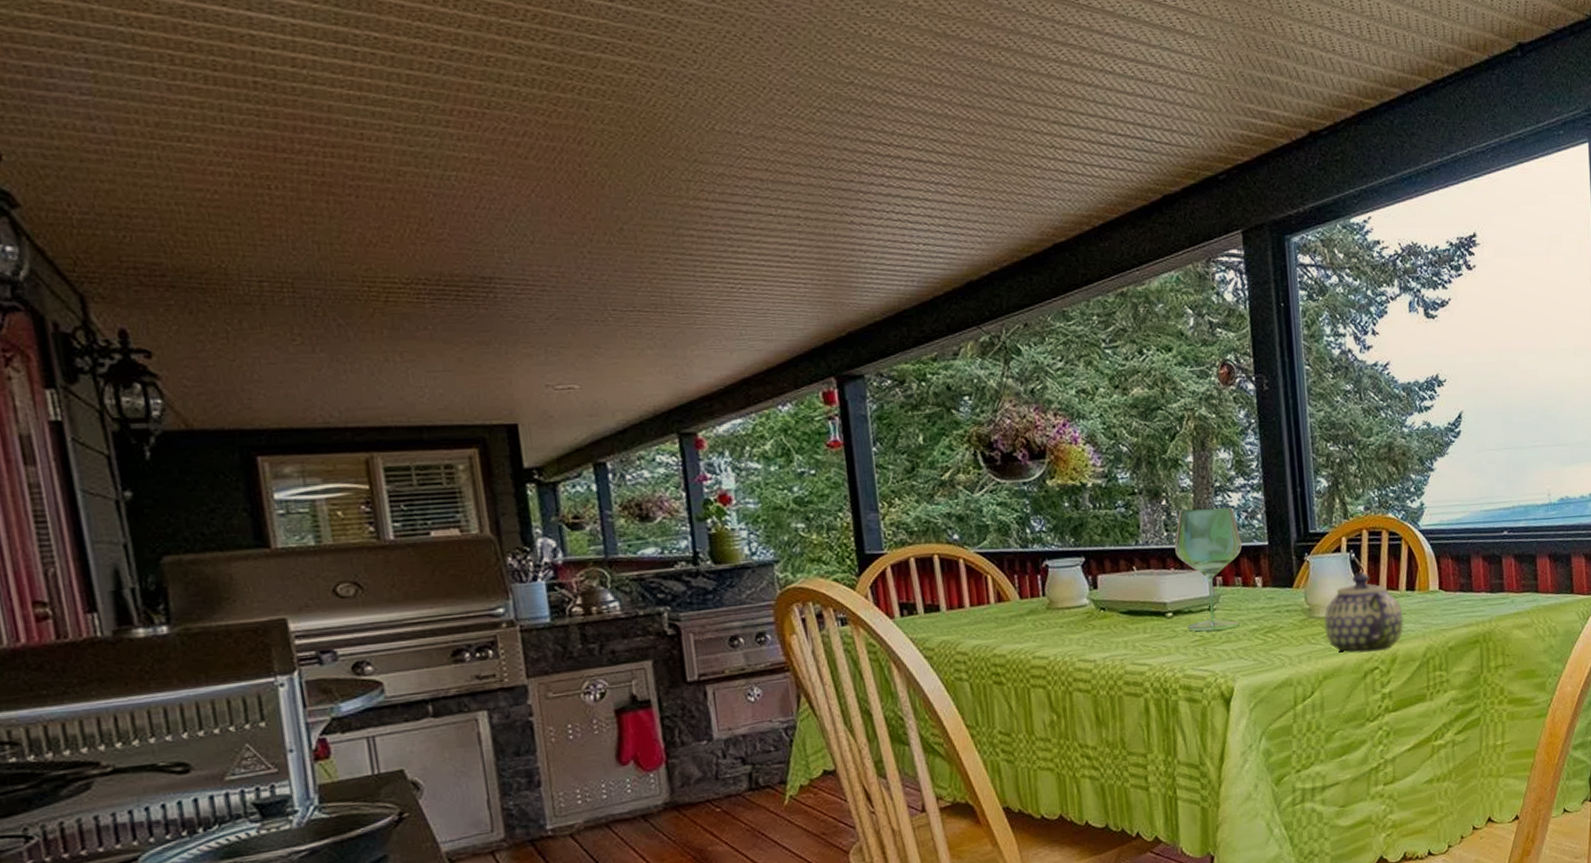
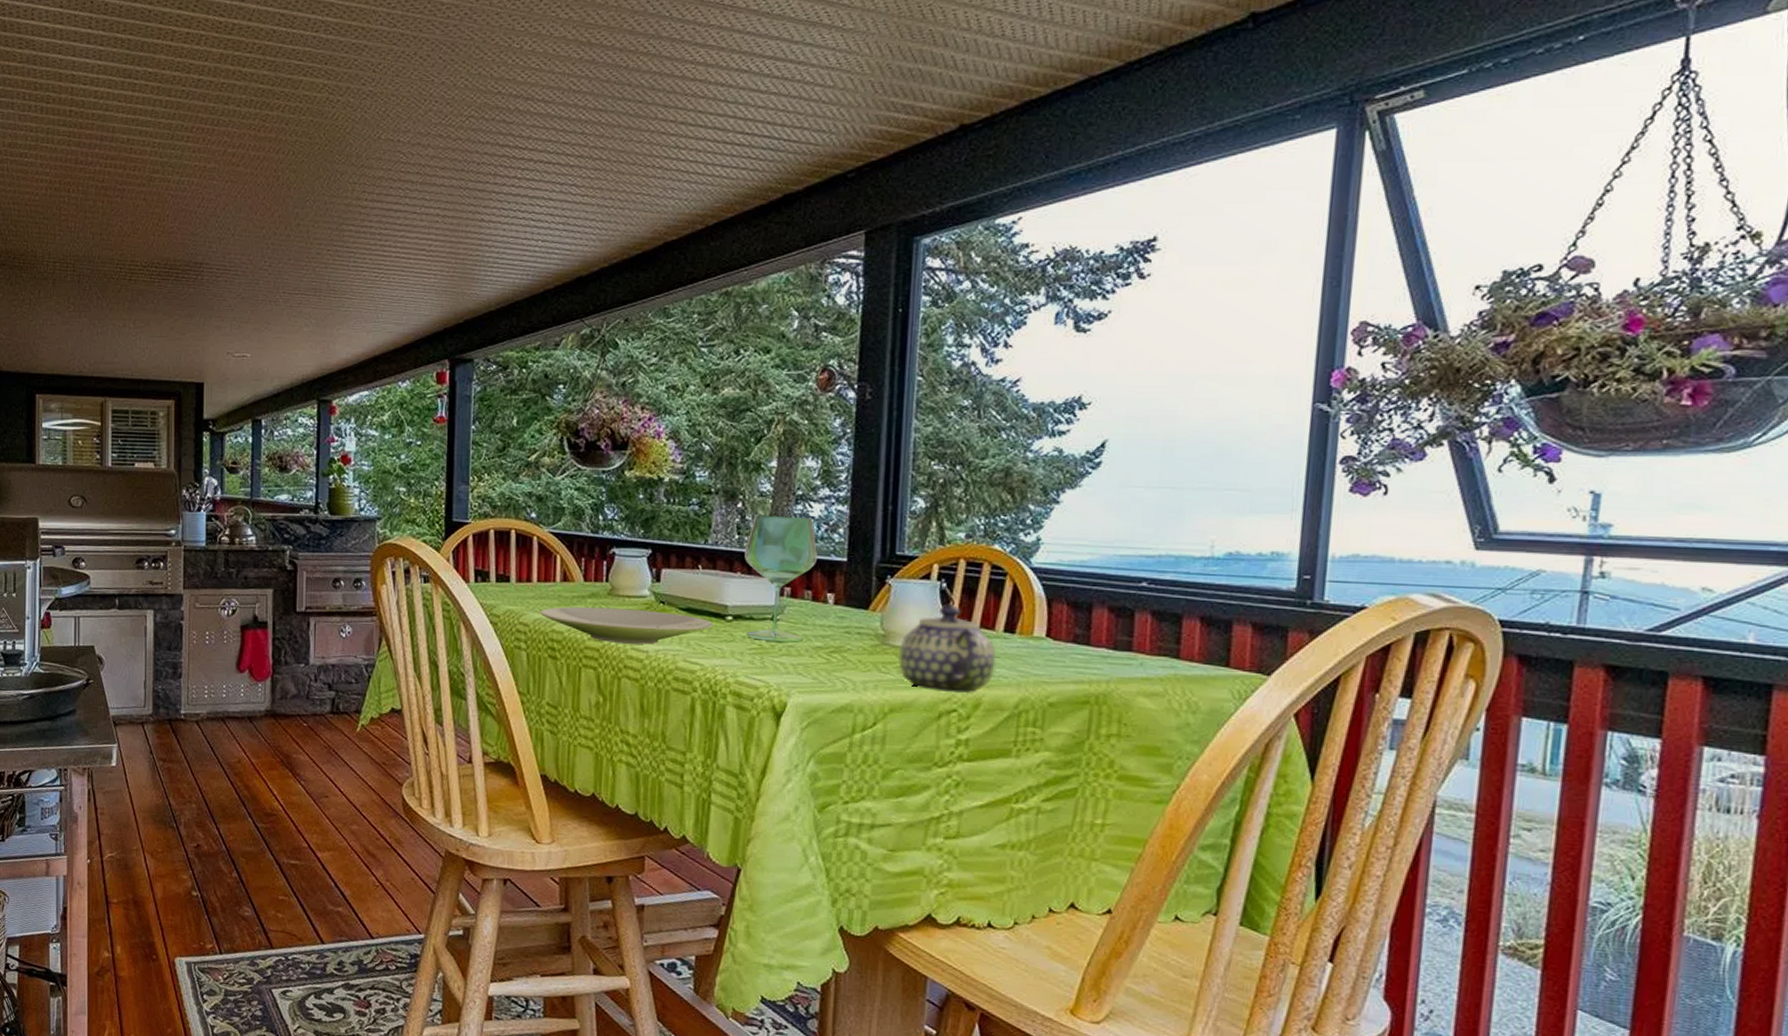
plate: none [978,618,1156,658] -> present [540,606,714,645]

